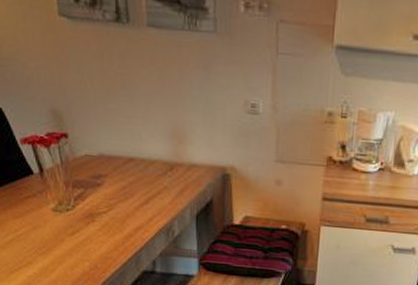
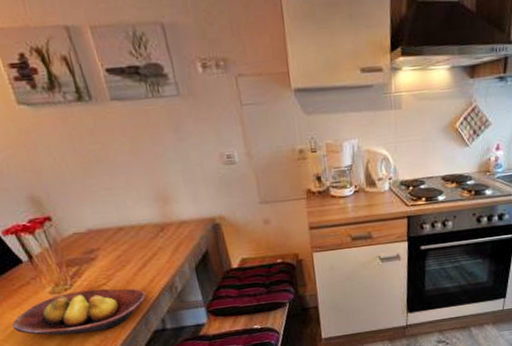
fruit bowl: none [12,213,142,260] -> present [12,288,146,336]

